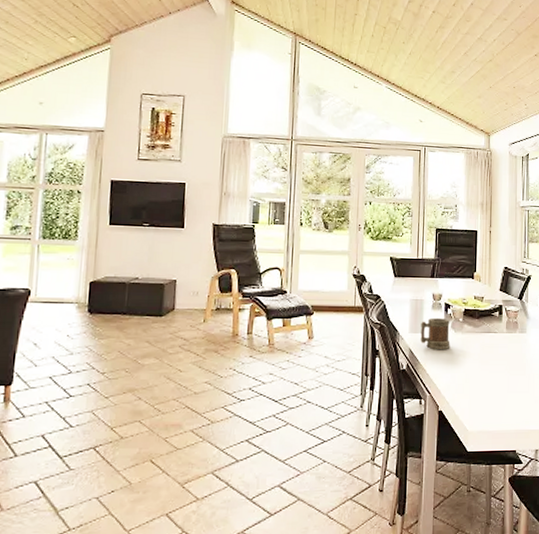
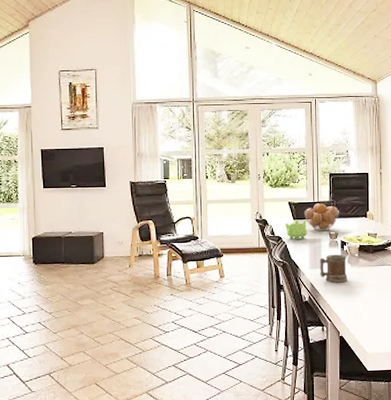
teapot: none [385,277,410,300] -> present [285,219,308,240]
fruit basket: none [406,260,444,291] -> present [303,203,339,230]

